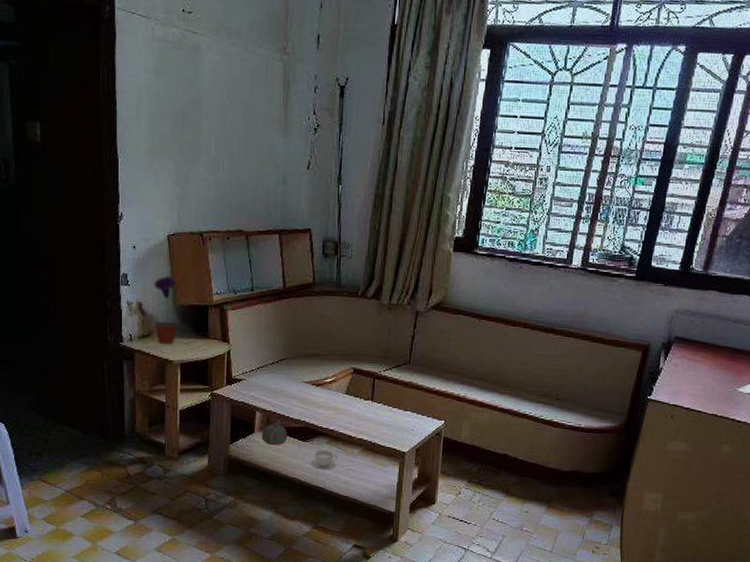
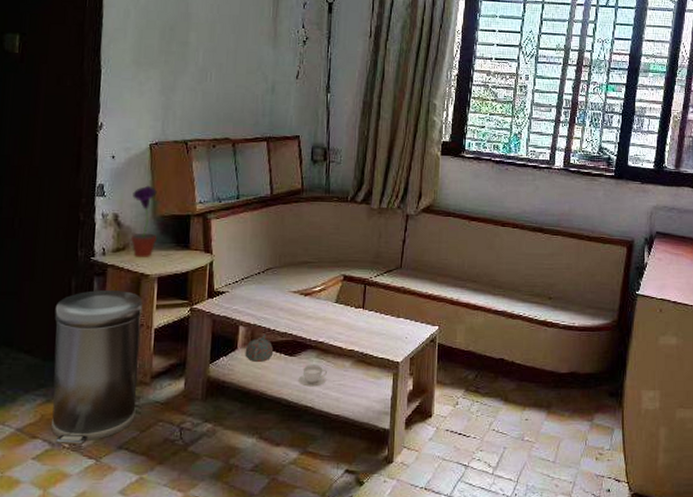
pedal bin: none [91,373,168,507] -> present [51,290,143,445]

